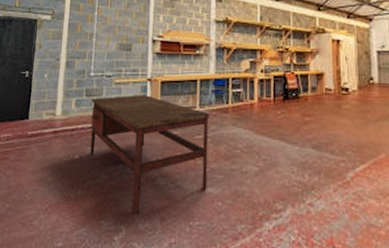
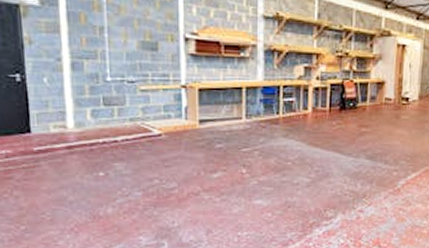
work table: present [90,95,210,216] -> none [112,104,258,230]

